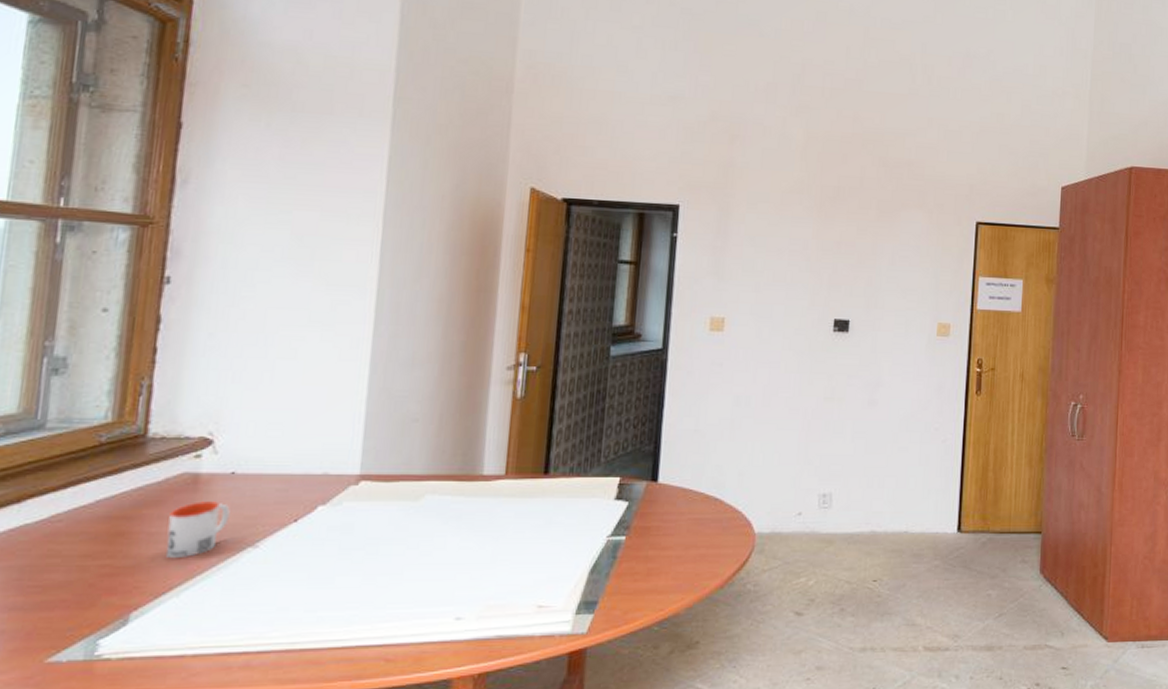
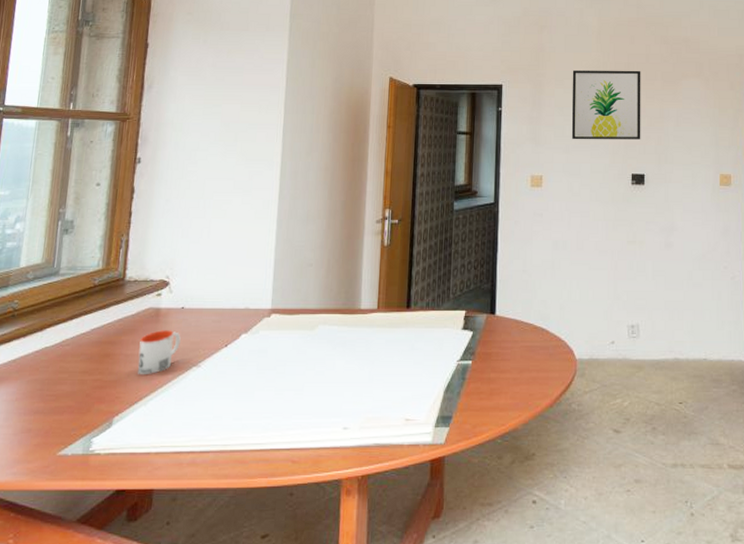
wall art: none [764,191,853,279] -> present [571,70,641,140]

